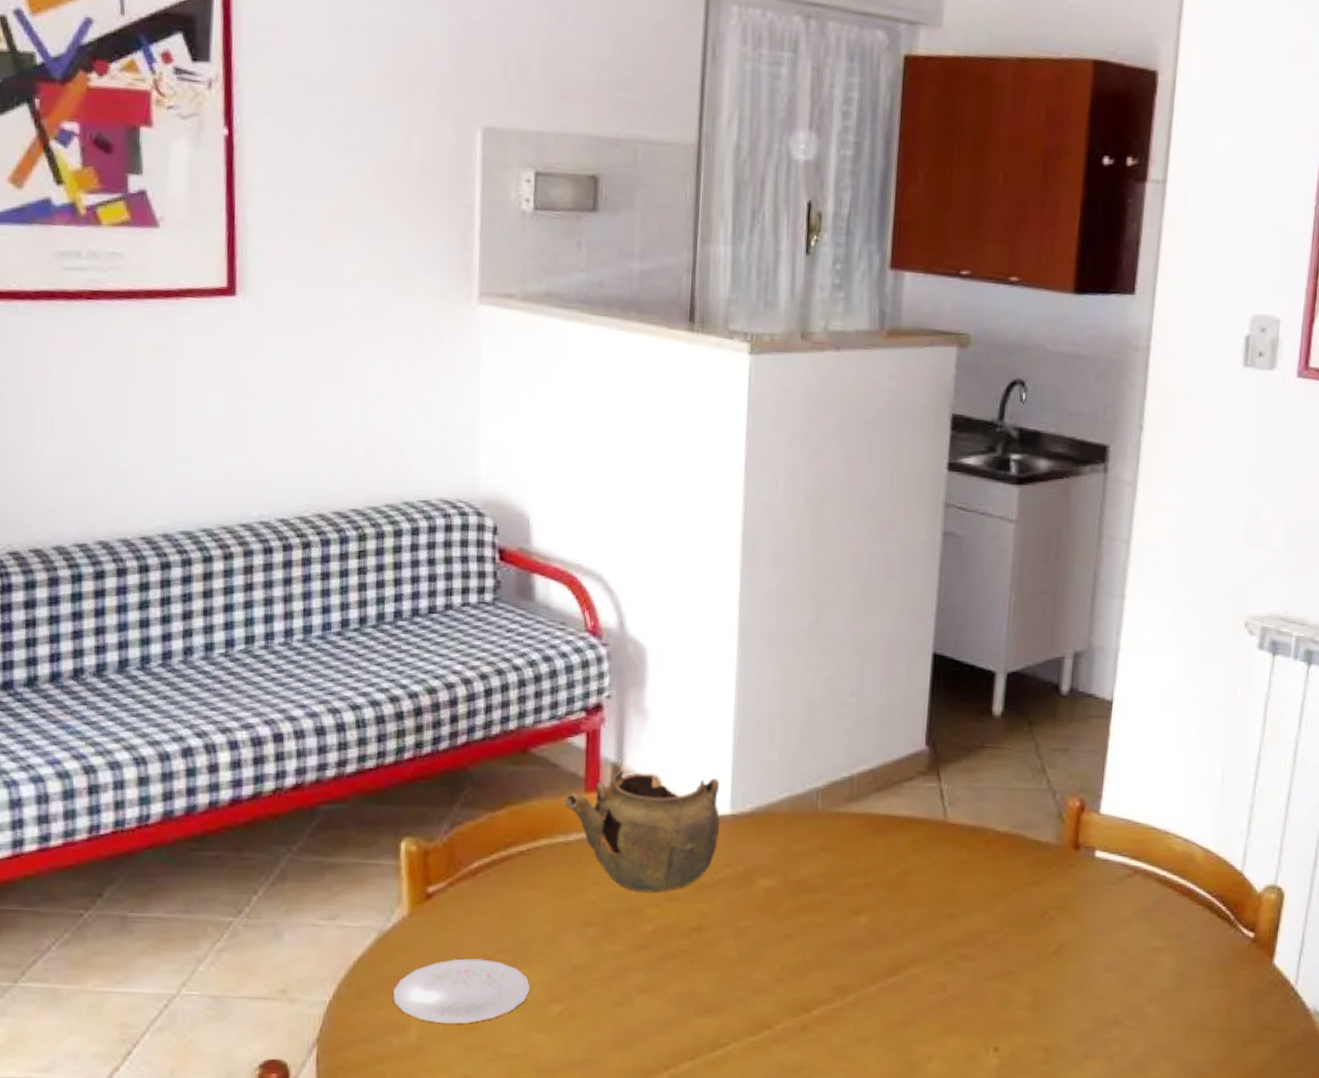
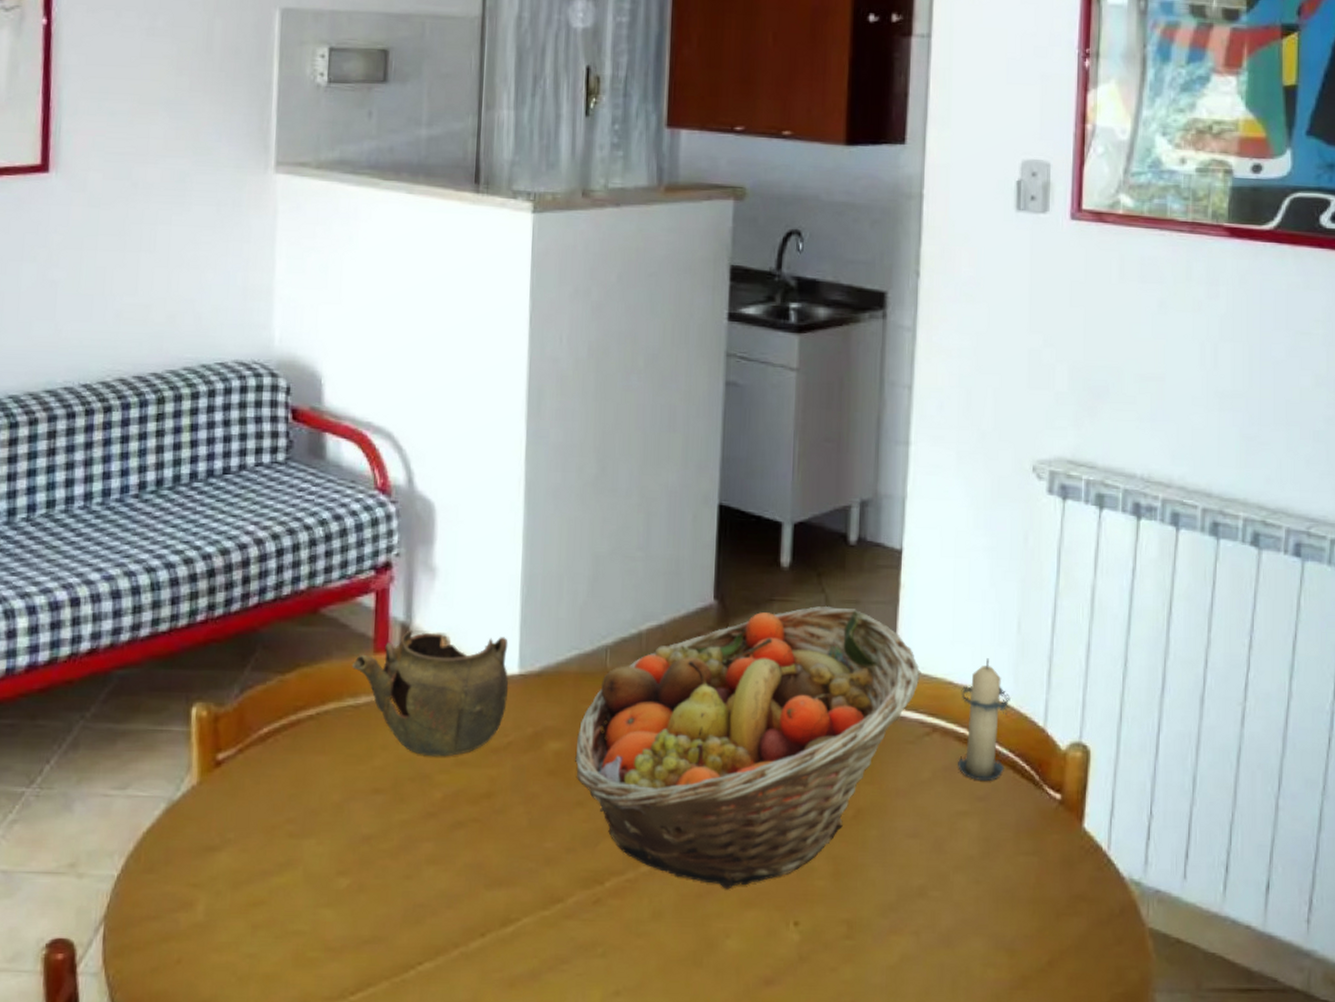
plate: present [392,958,531,1024] -> none [180,829,319,899]
fruit basket: none [785,753,1126,1018] -> present [575,605,921,889]
candle: none [1157,805,1211,920] -> present [958,658,1011,781]

